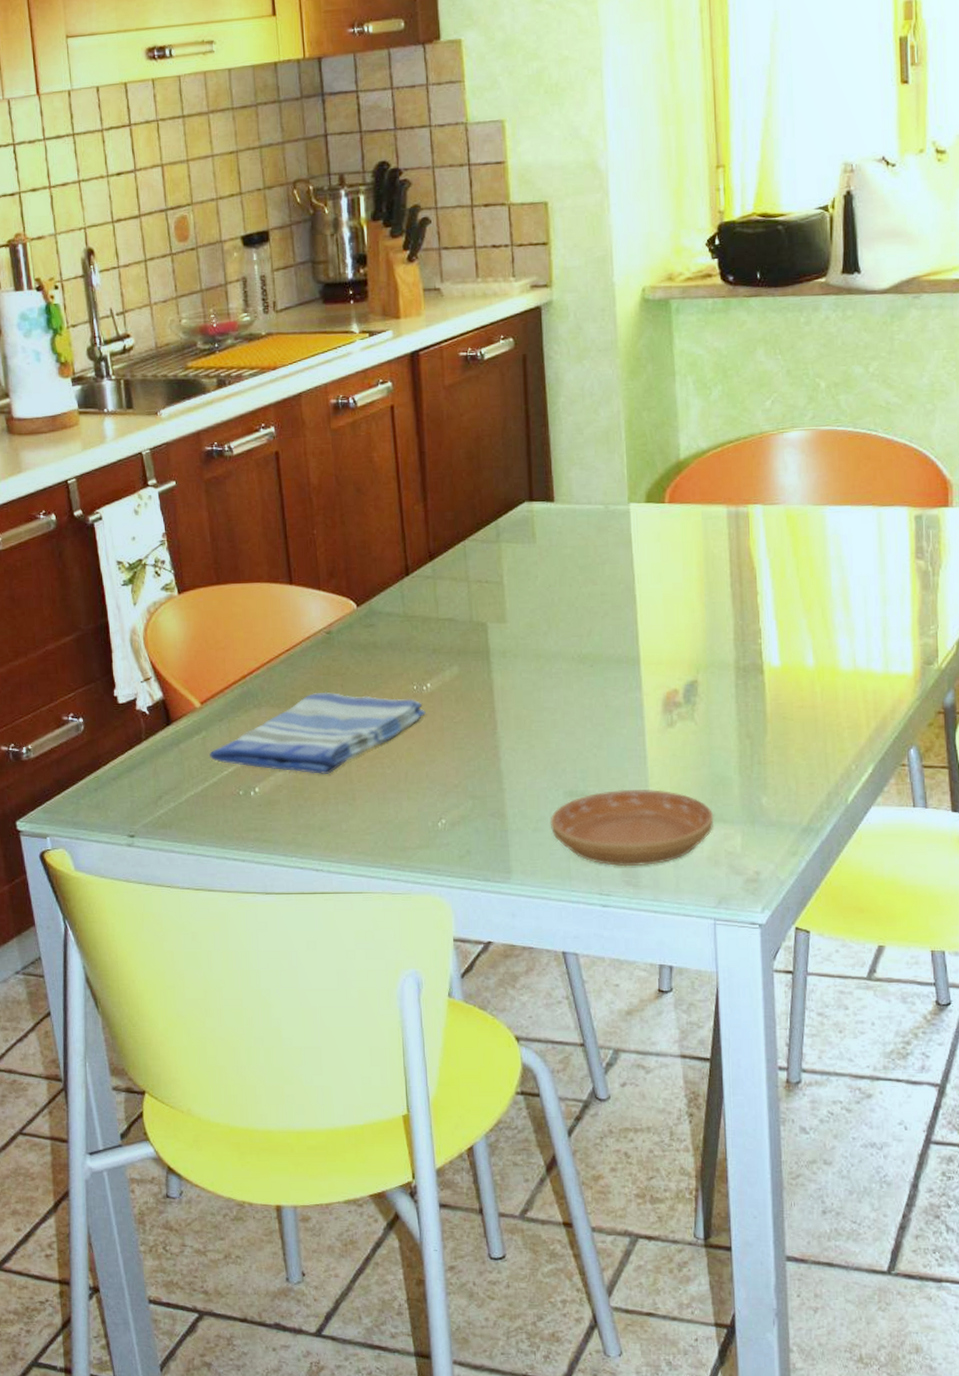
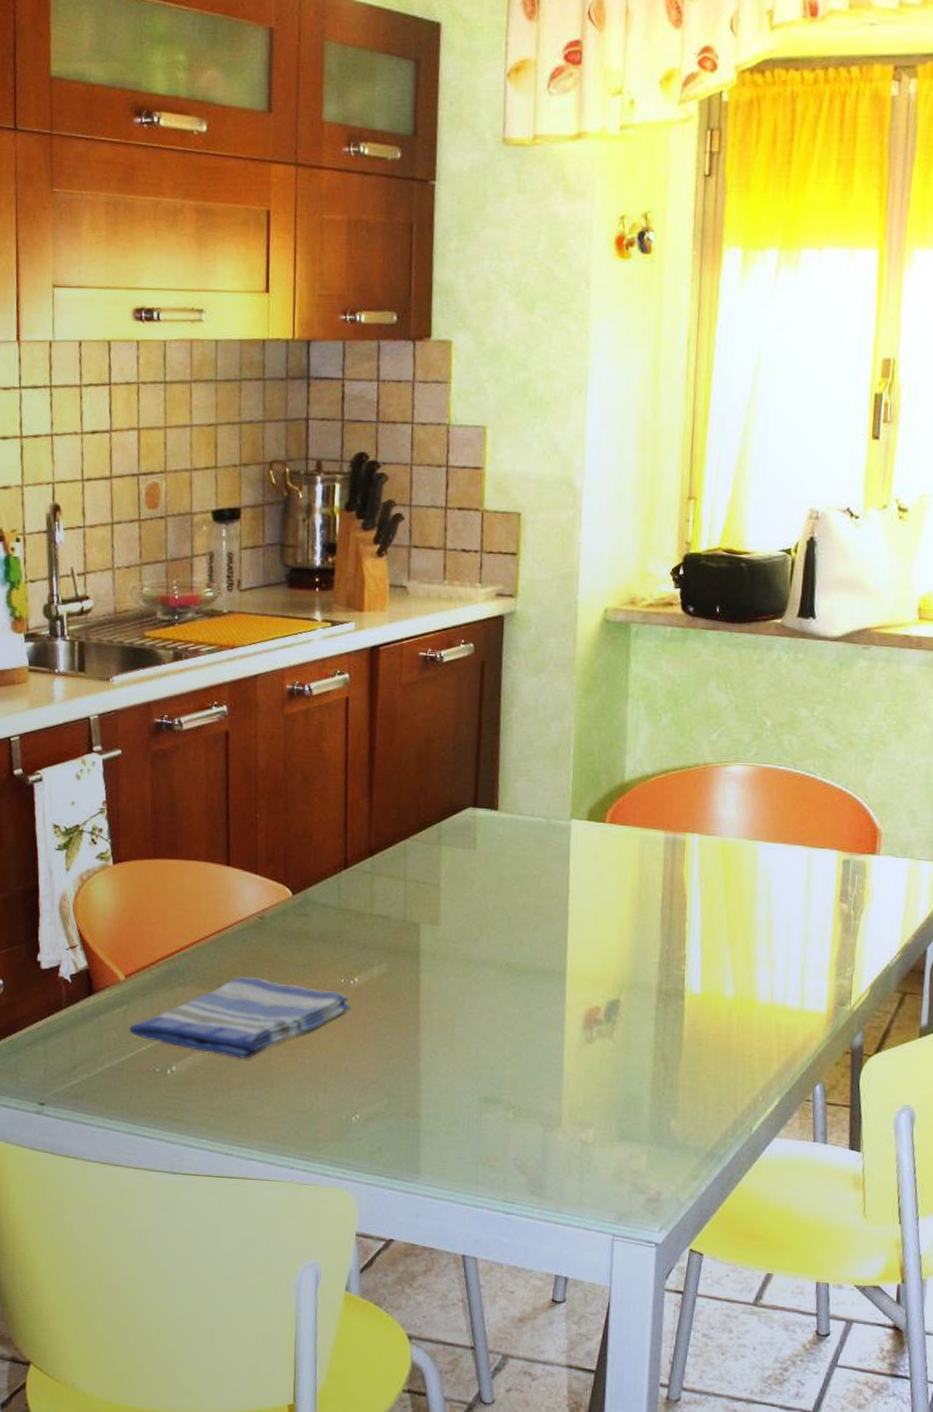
saucer: present [551,789,714,867] -> none [463,1100,623,1177]

